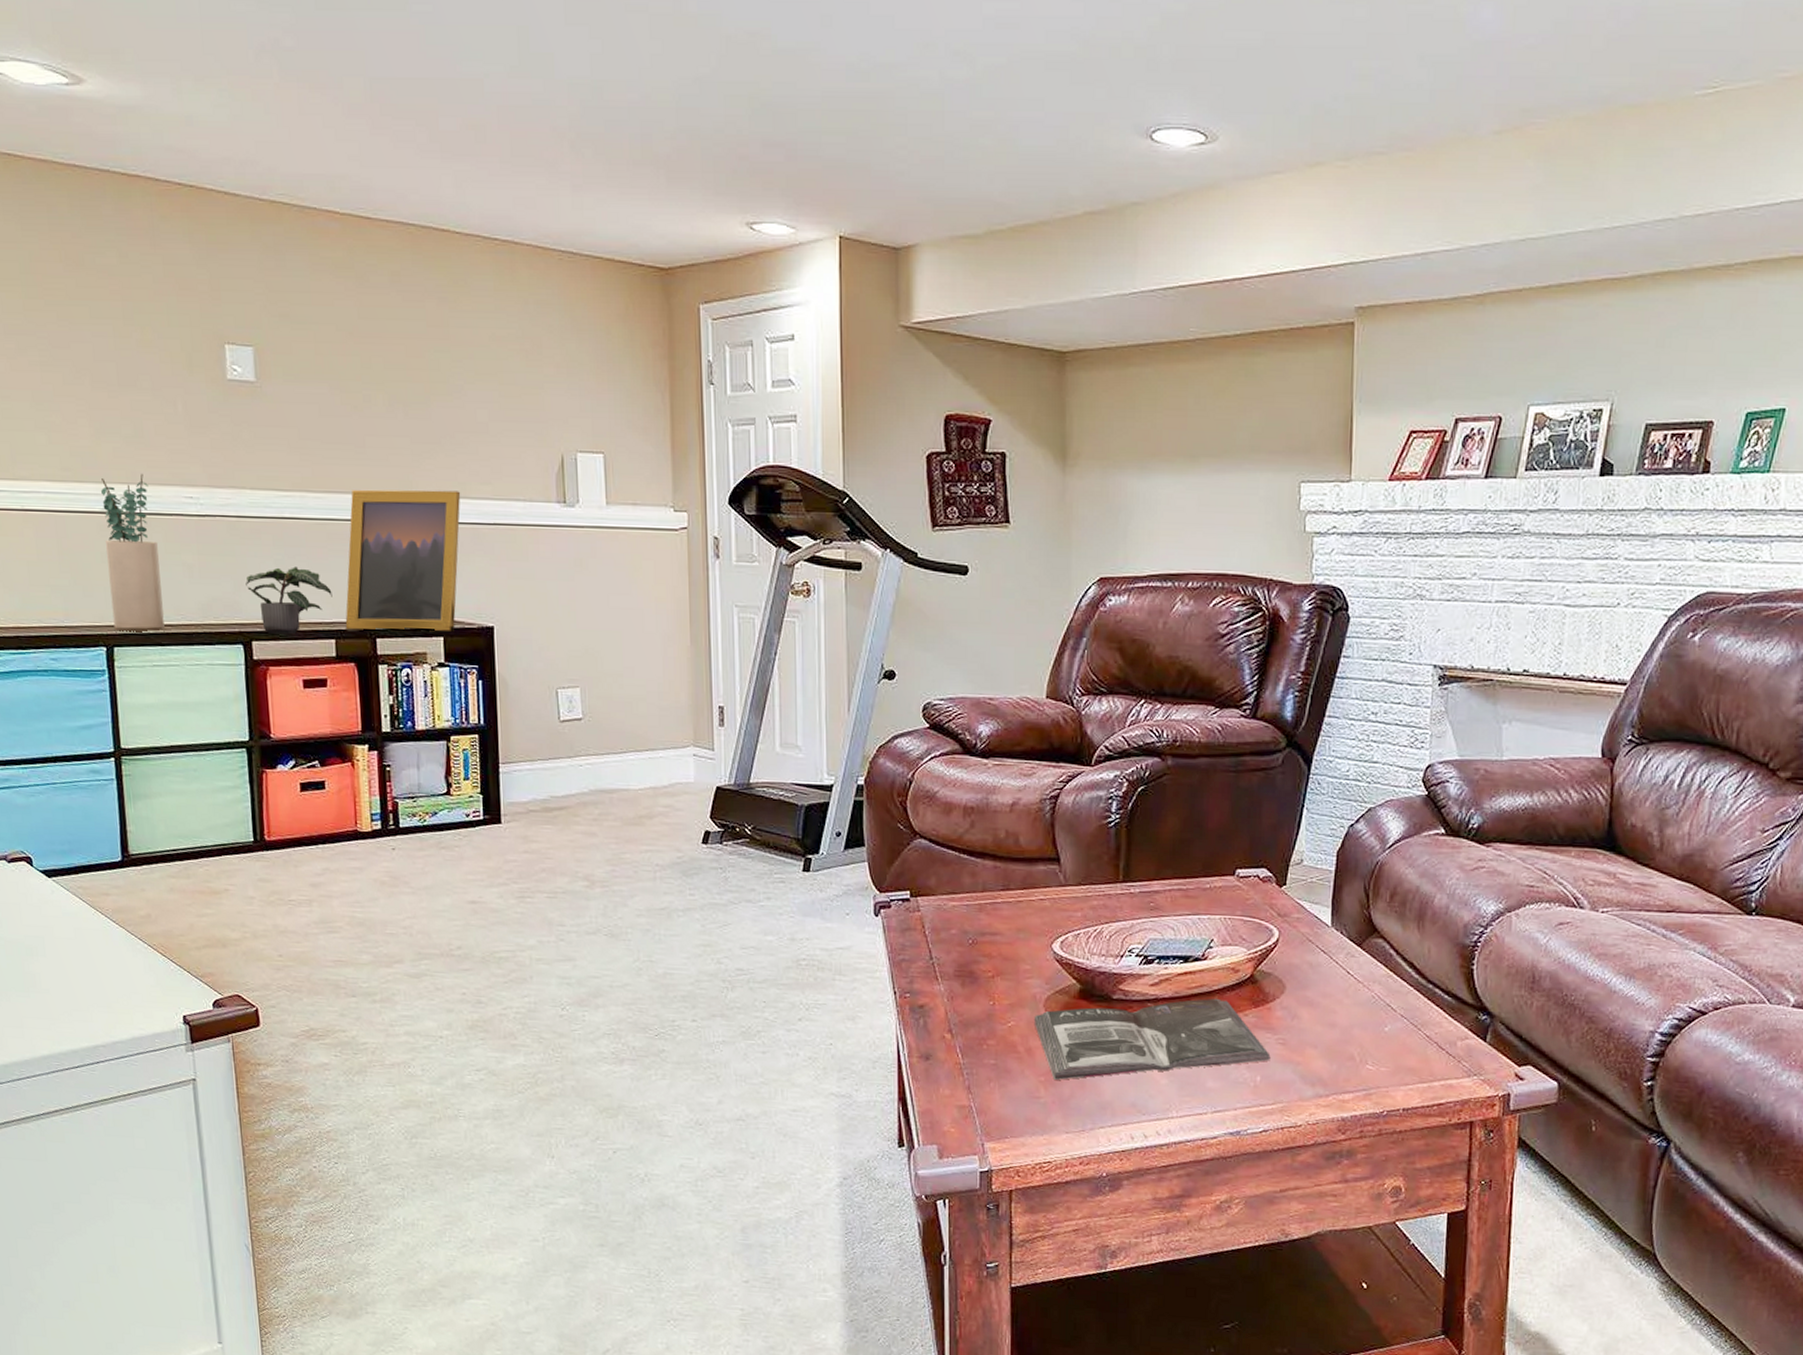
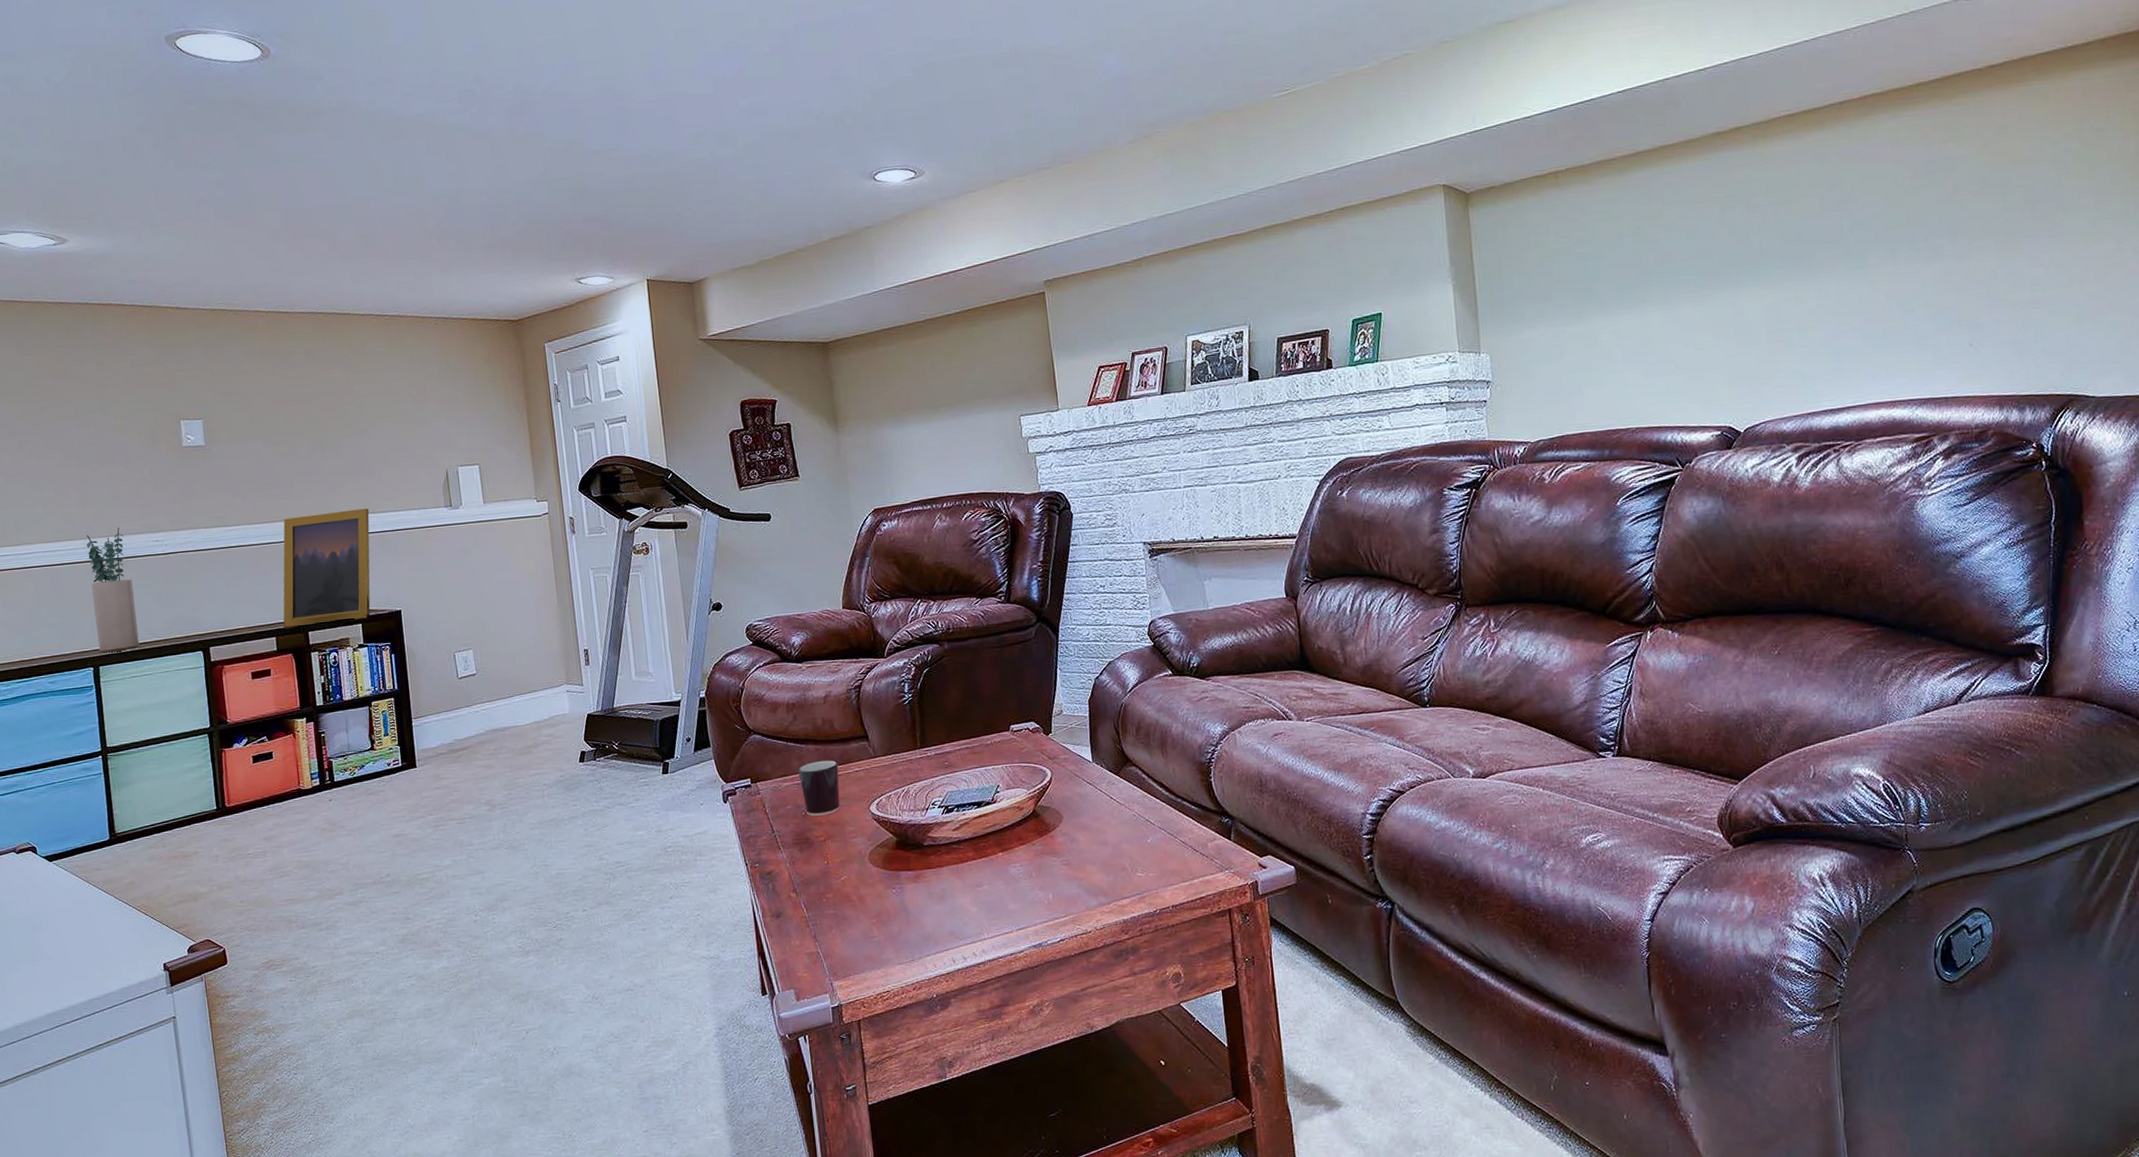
potted plant: present [246,566,332,635] -> none [203,584,272,639]
mug: none [969,880,1019,949] -> present [798,760,840,817]
magazine: present [1033,998,1271,1080] -> none [861,833,1059,920]

